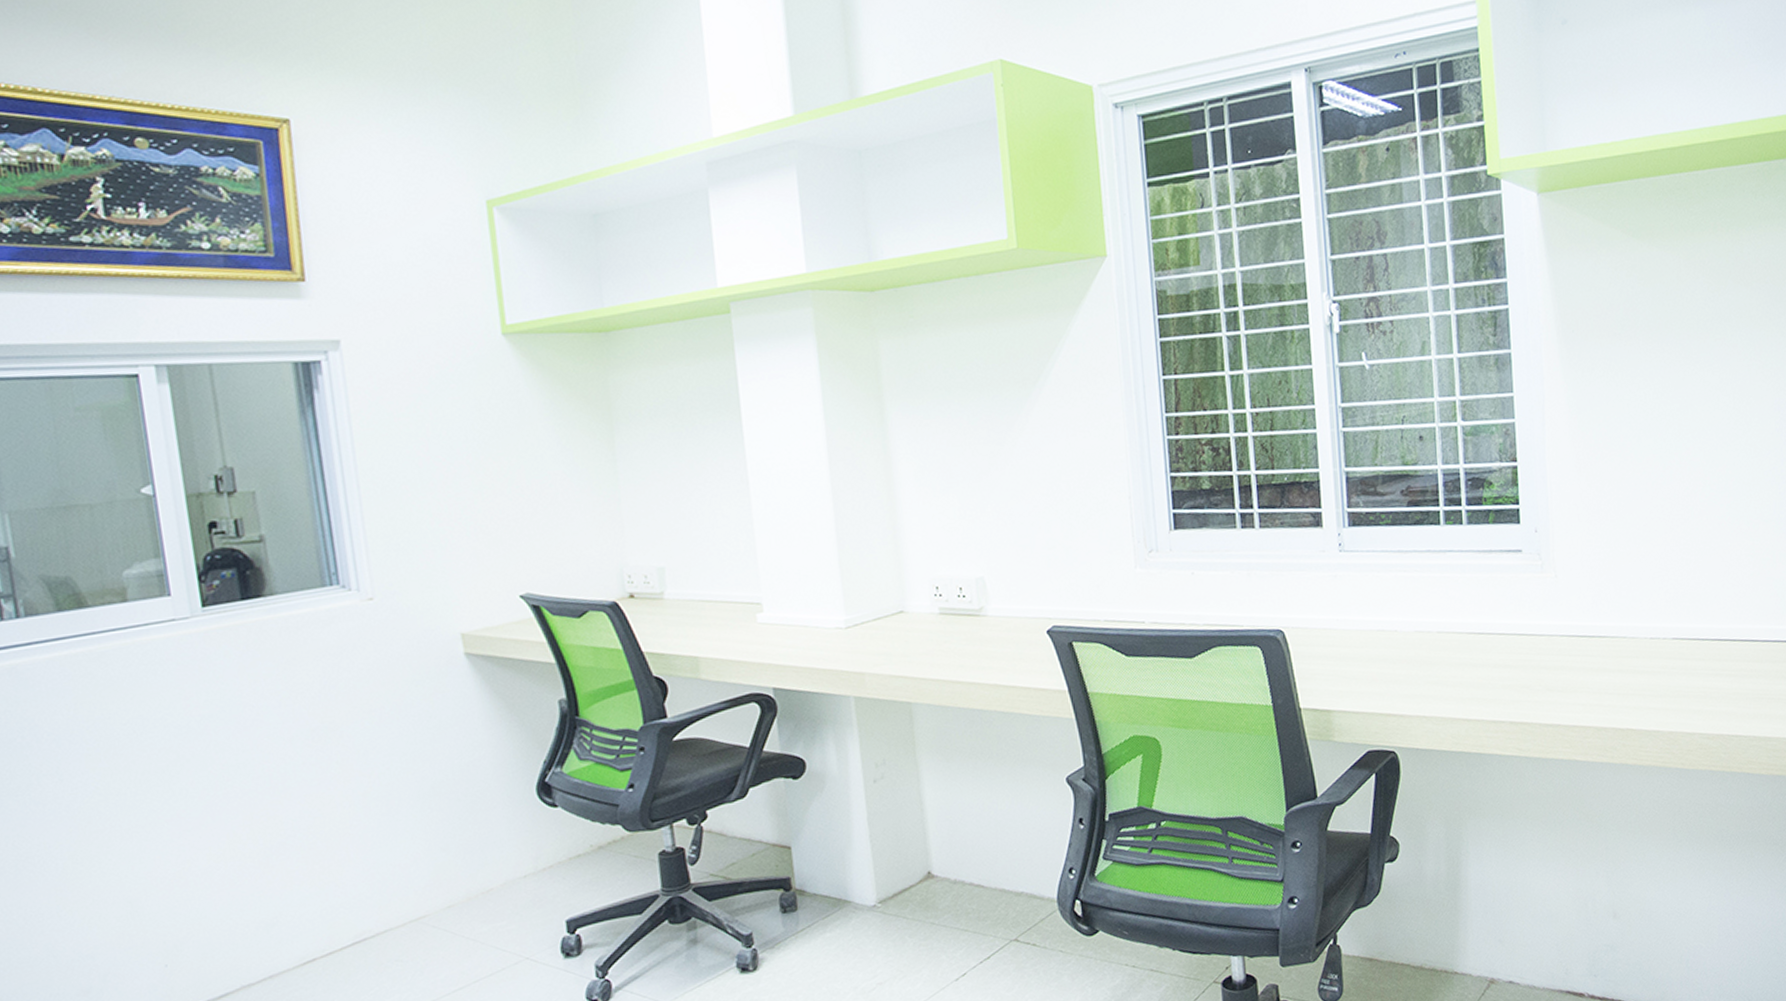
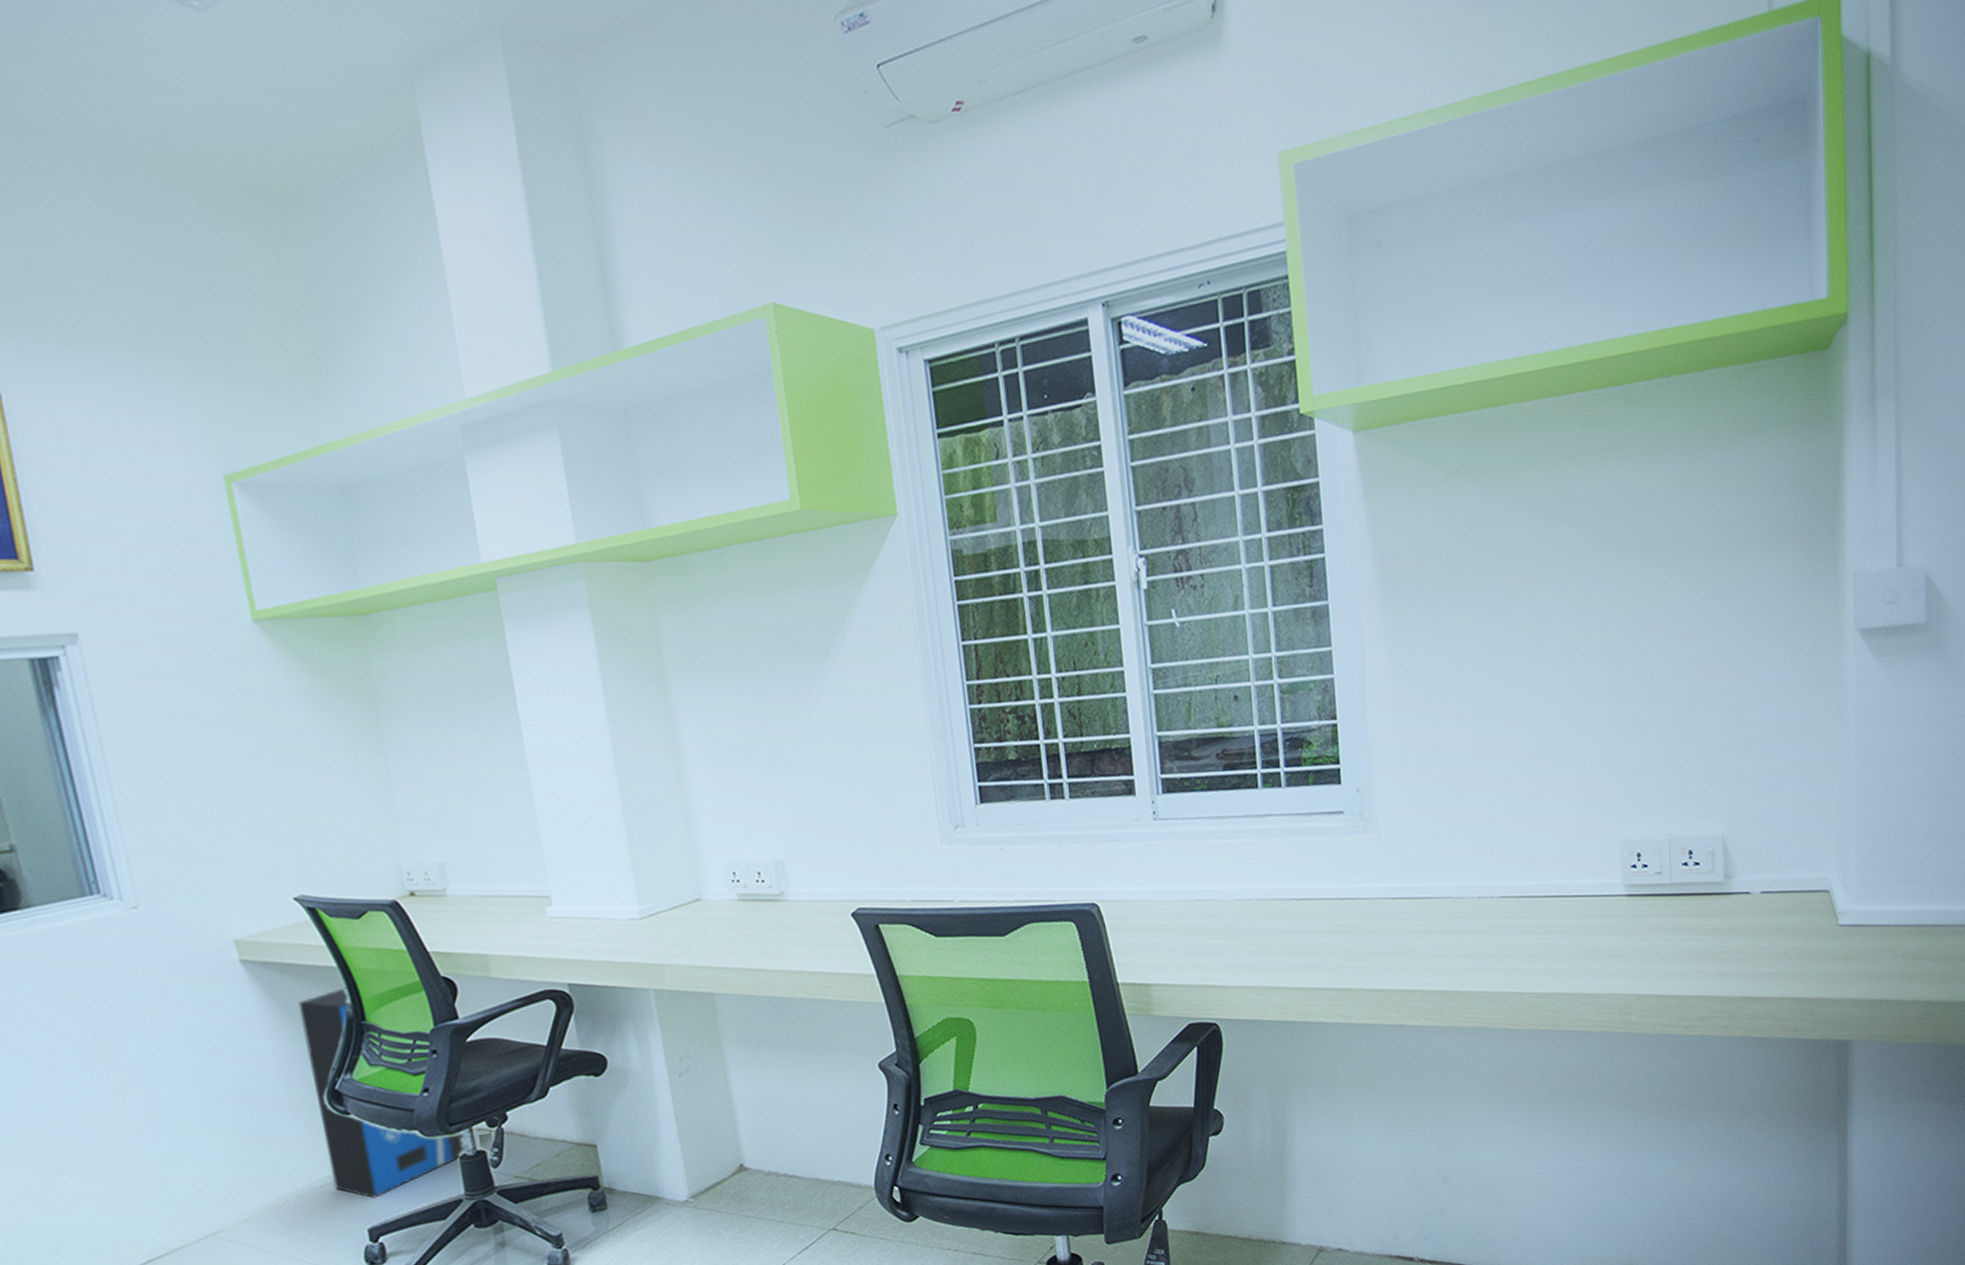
air purifier: none [516,683,669,890] -> present [298,987,470,1198]

